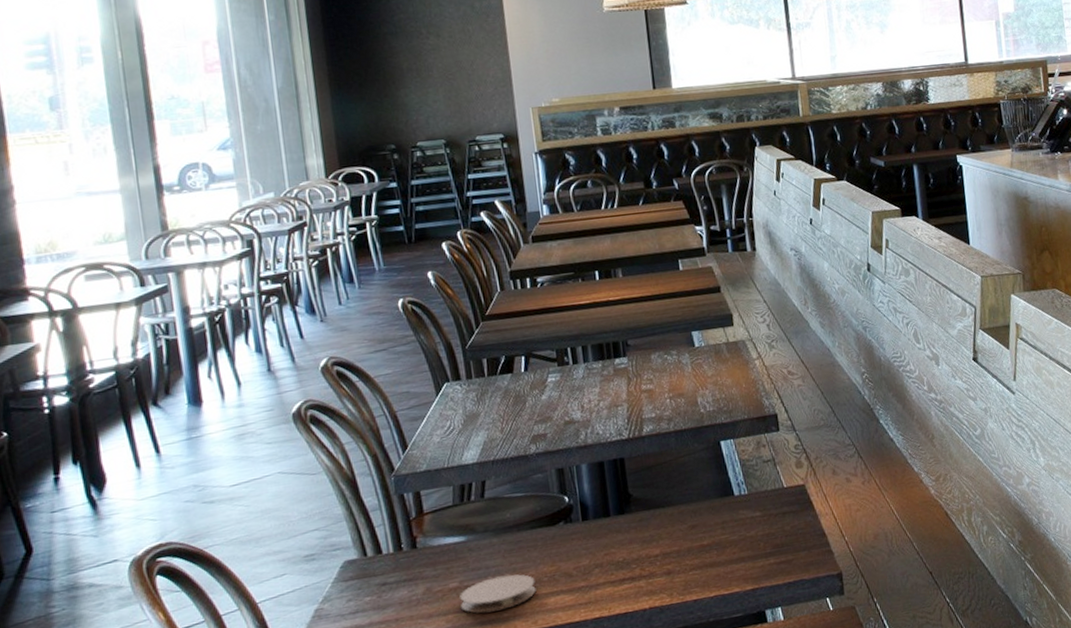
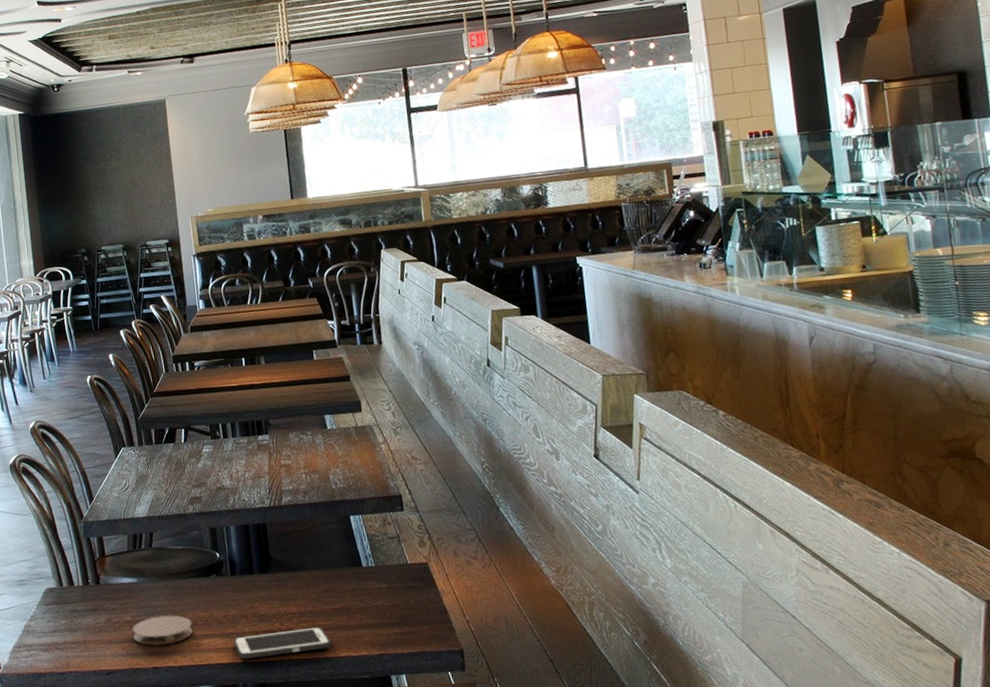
cell phone: none [585,566,699,614] -> present [233,626,331,659]

